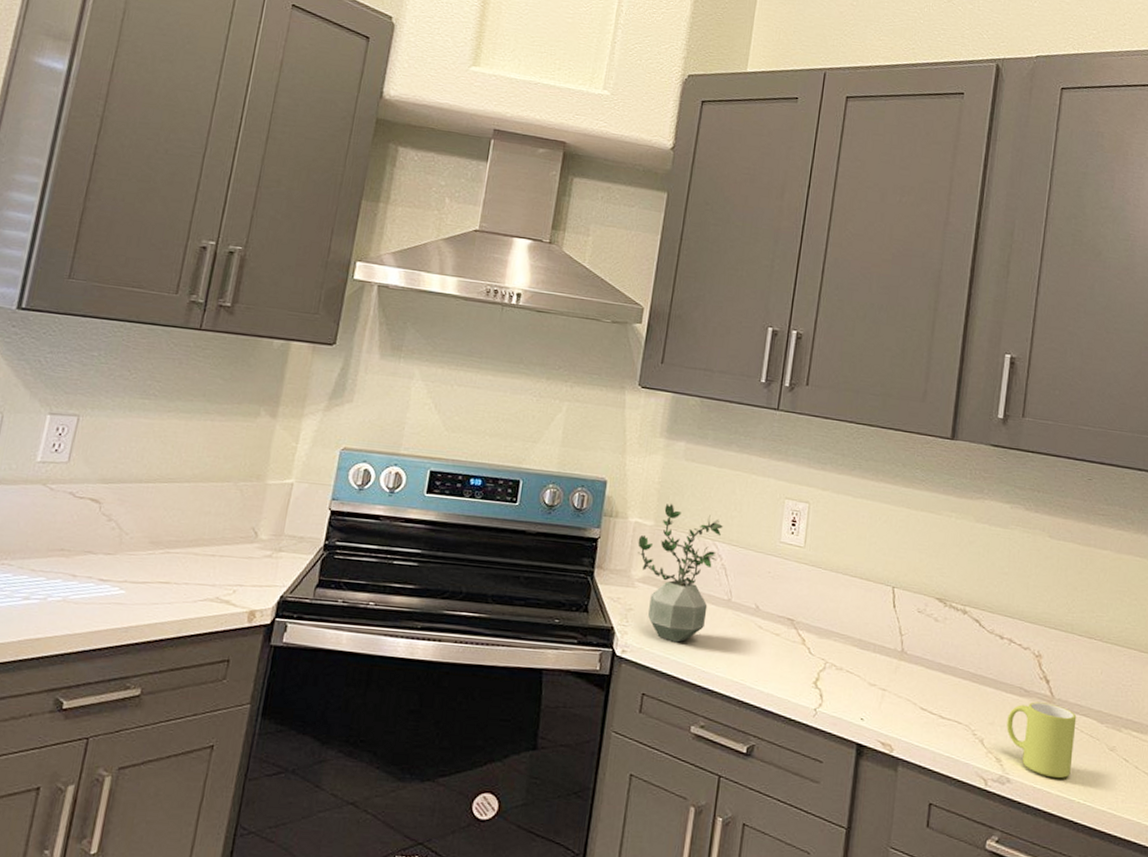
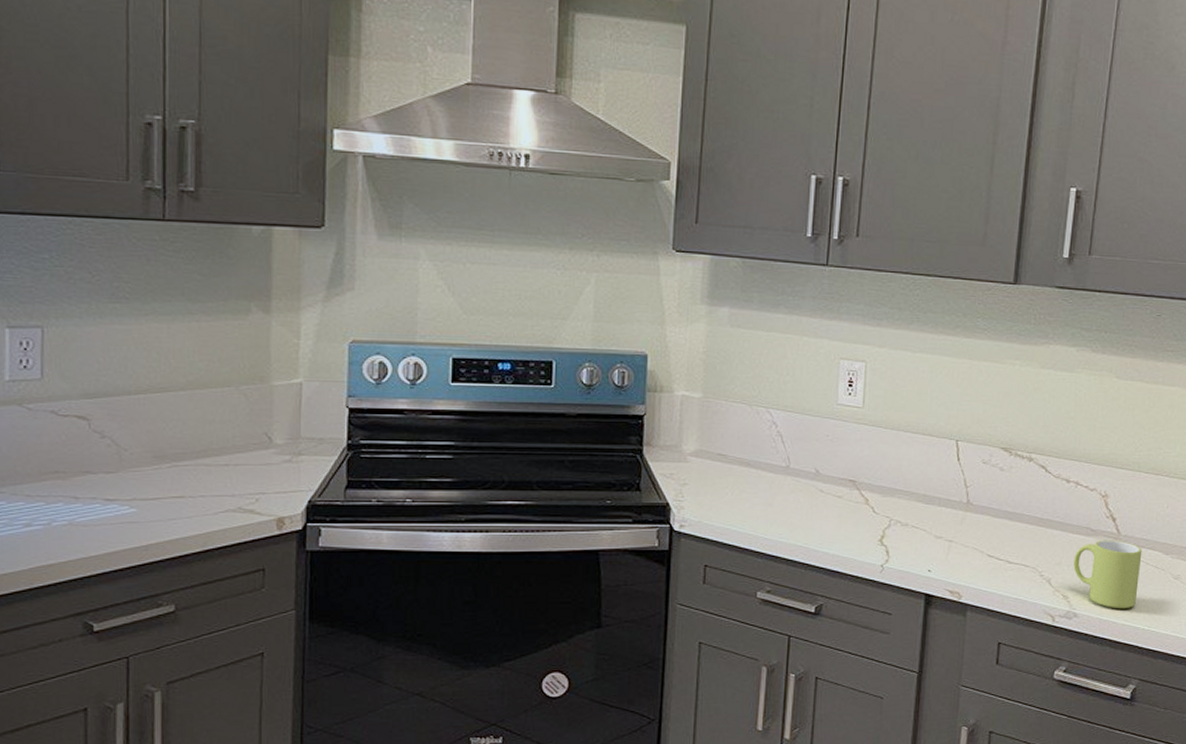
potted plant: present [637,503,723,643] -> none [686,372,776,513]

